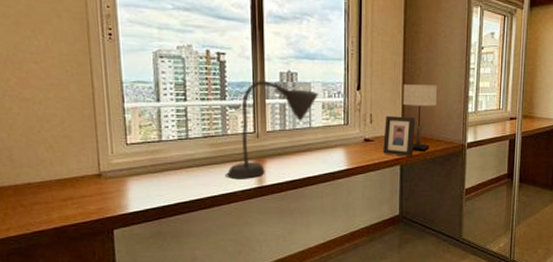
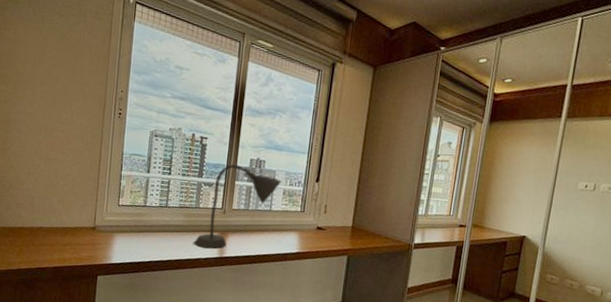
picture frame: present [383,116,416,157] -> none [333,209,367,250]
table lamp: present [403,84,438,152] -> none [356,181,391,247]

